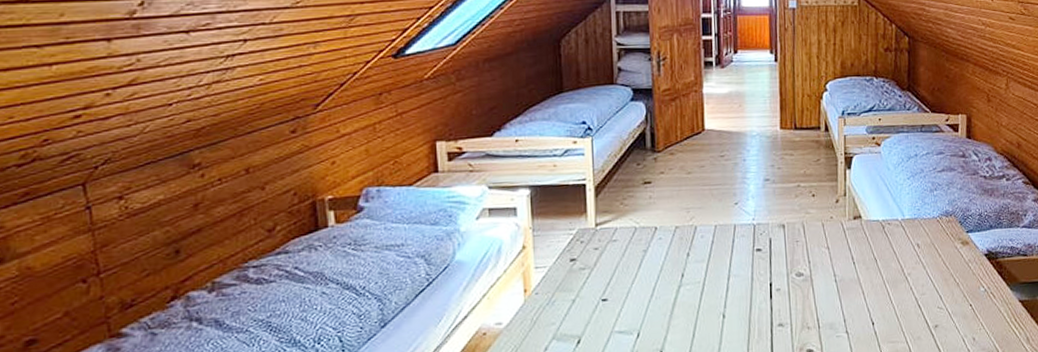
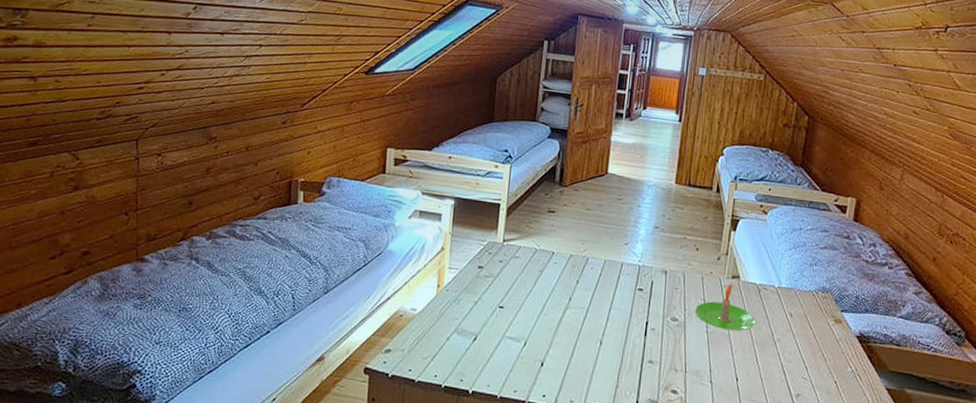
candle: none [820,225,884,275] -> present [695,283,755,331]

